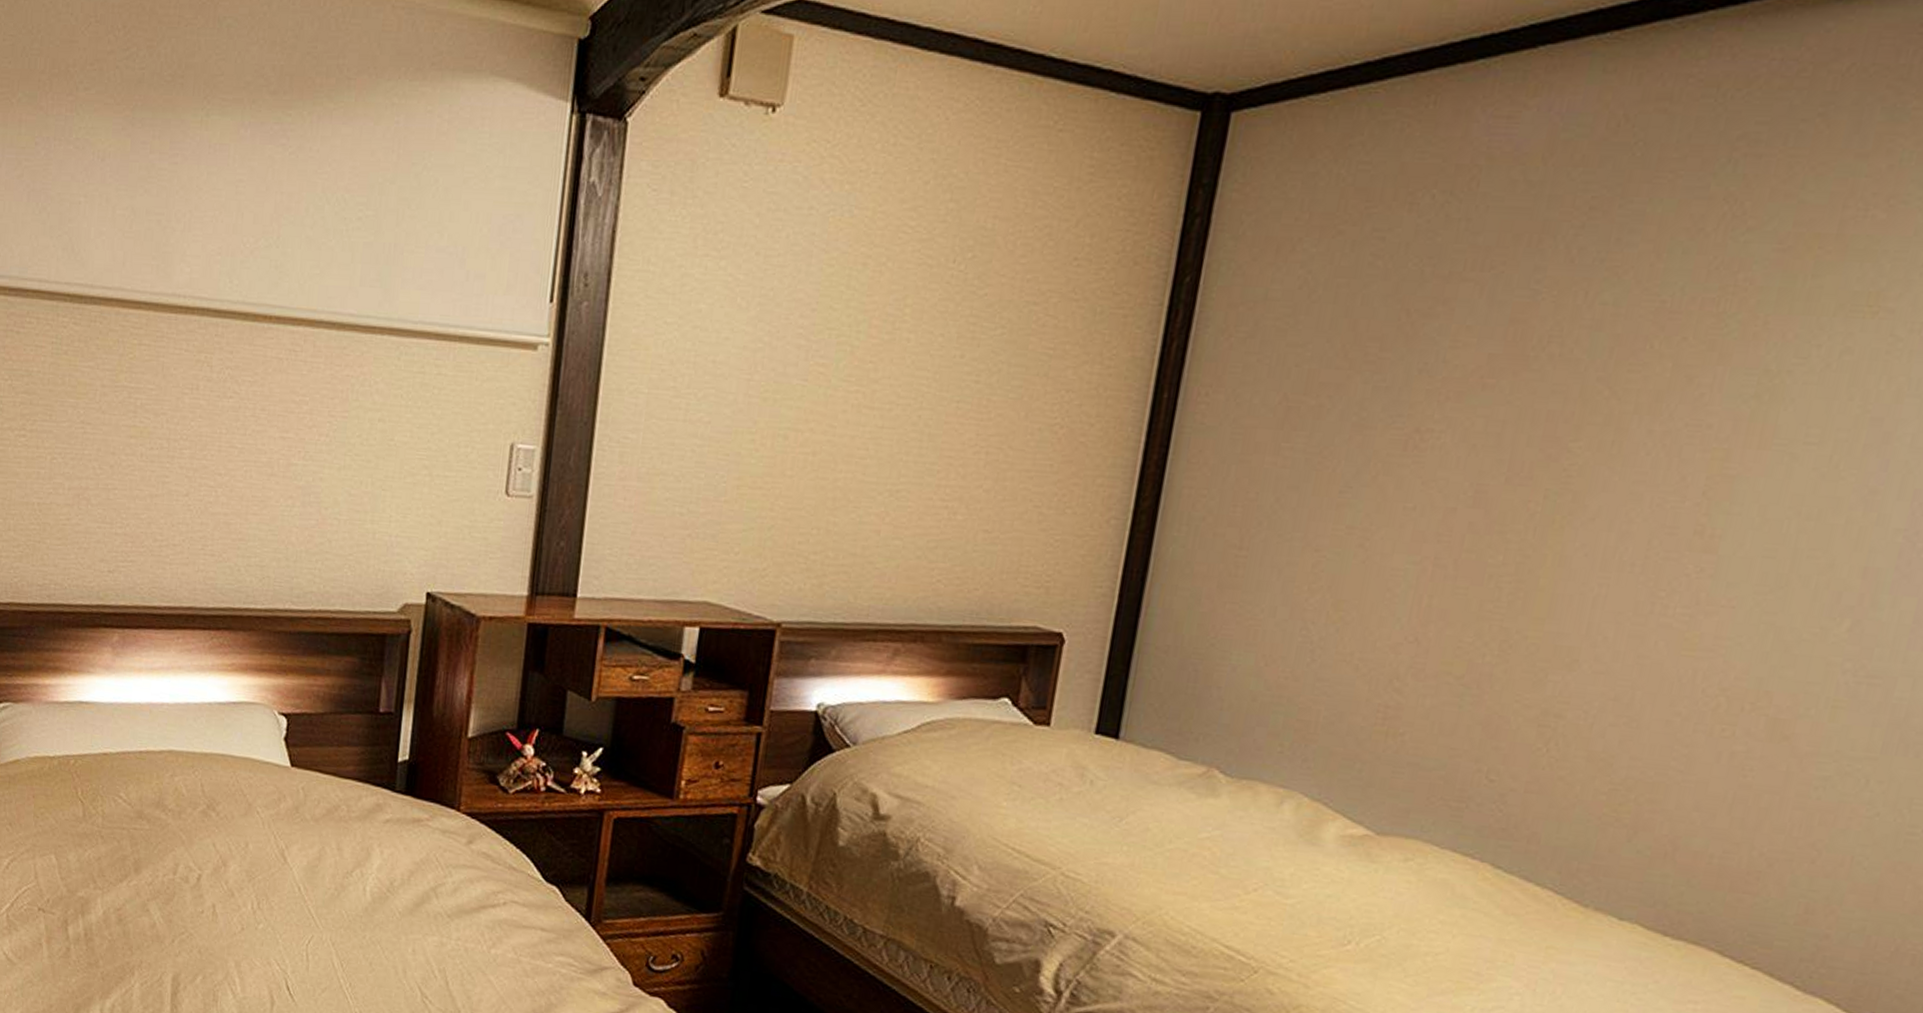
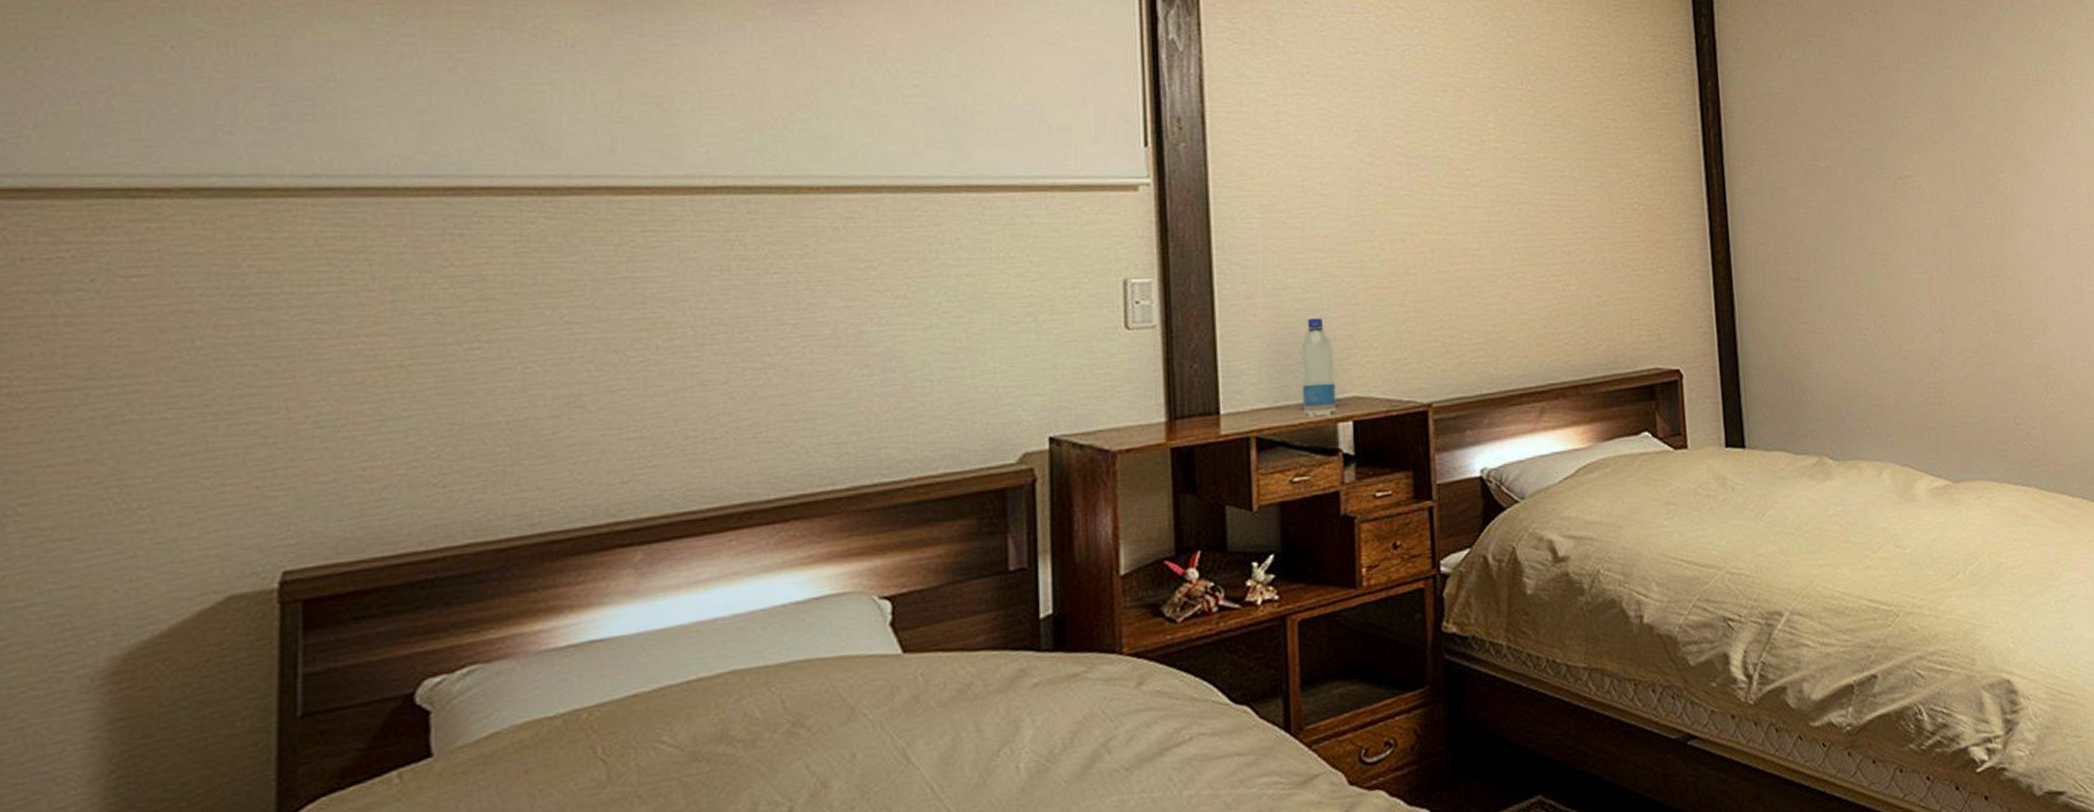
bottle: none [654,510,695,621] -> present [1300,318,1337,420]

